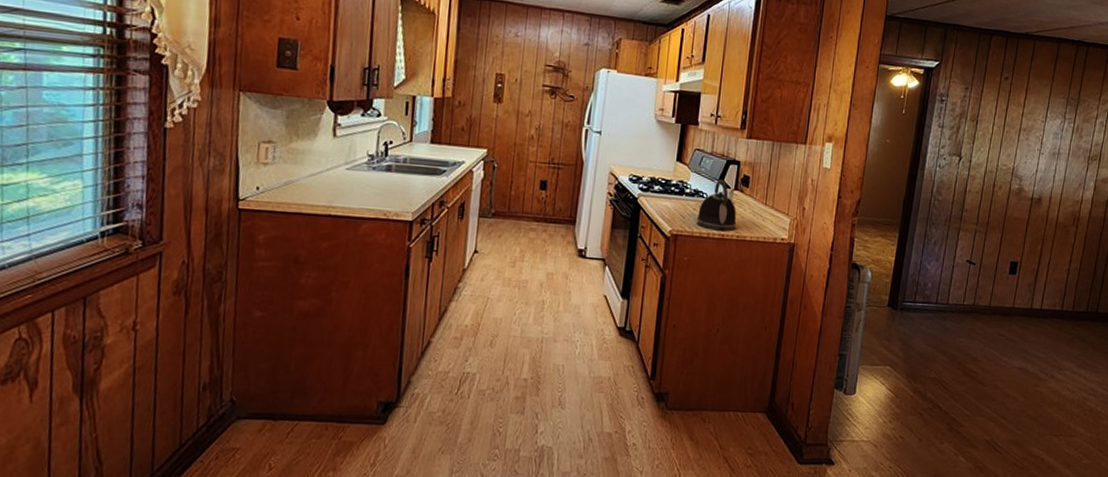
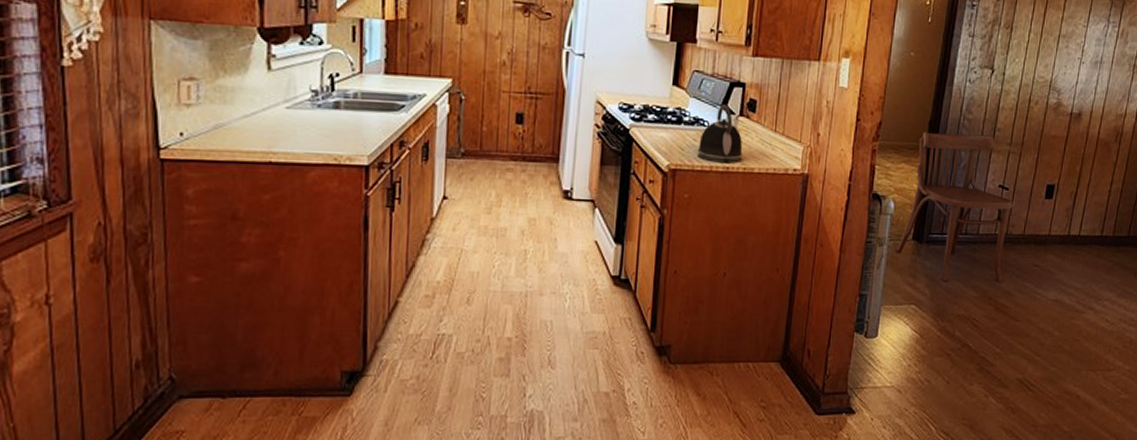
dining chair: none [872,210,980,350] -> present [895,132,1014,283]

